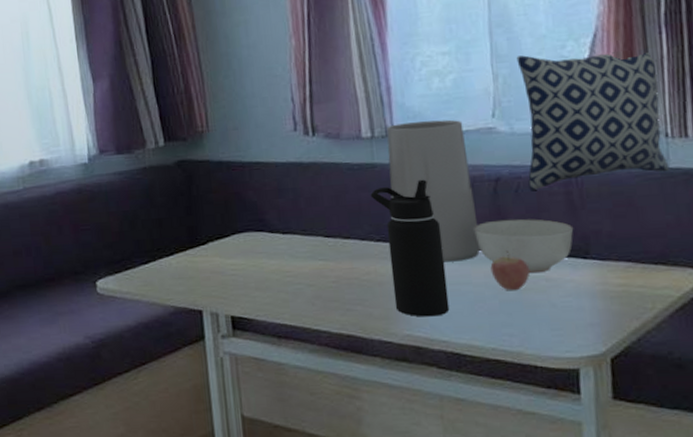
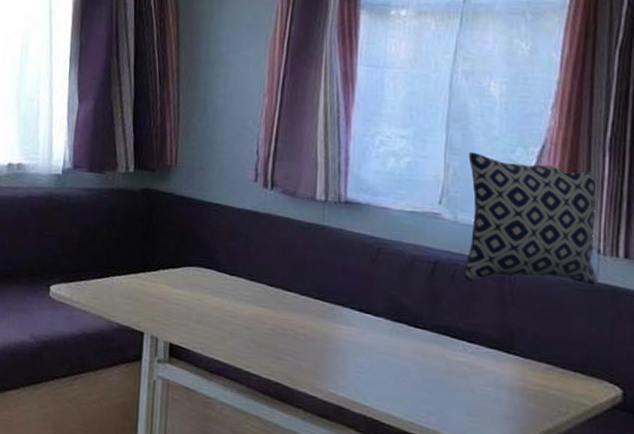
water bottle: present [370,179,450,317] -> none [316,248,378,381]
vase: present [386,119,481,262] -> none [335,193,413,333]
bowl: present [474,218,574,272] -> none [408,300,502,358]
fruit: present [490,250,530,291] -> none [418,331,456,371]

